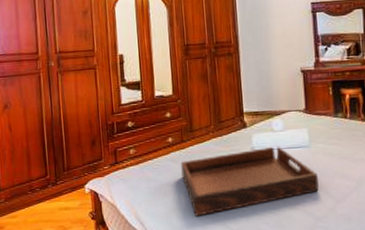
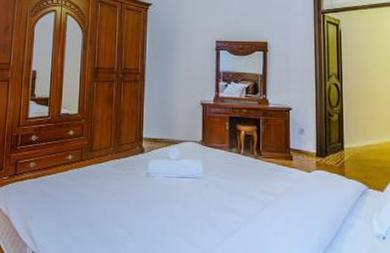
serving tray: present [180,147,319,217] -> none [76,175,208,237]

